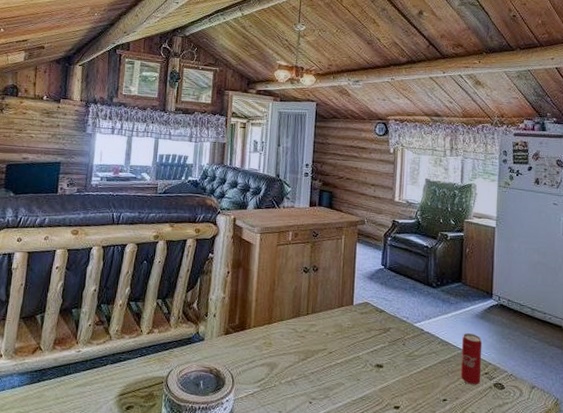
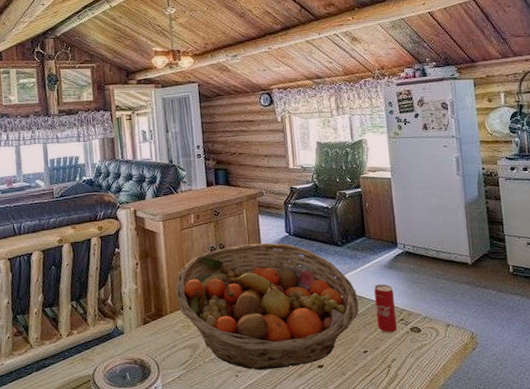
fruit basket: none [262,270,445,403] -> present [176,243,359,371]

